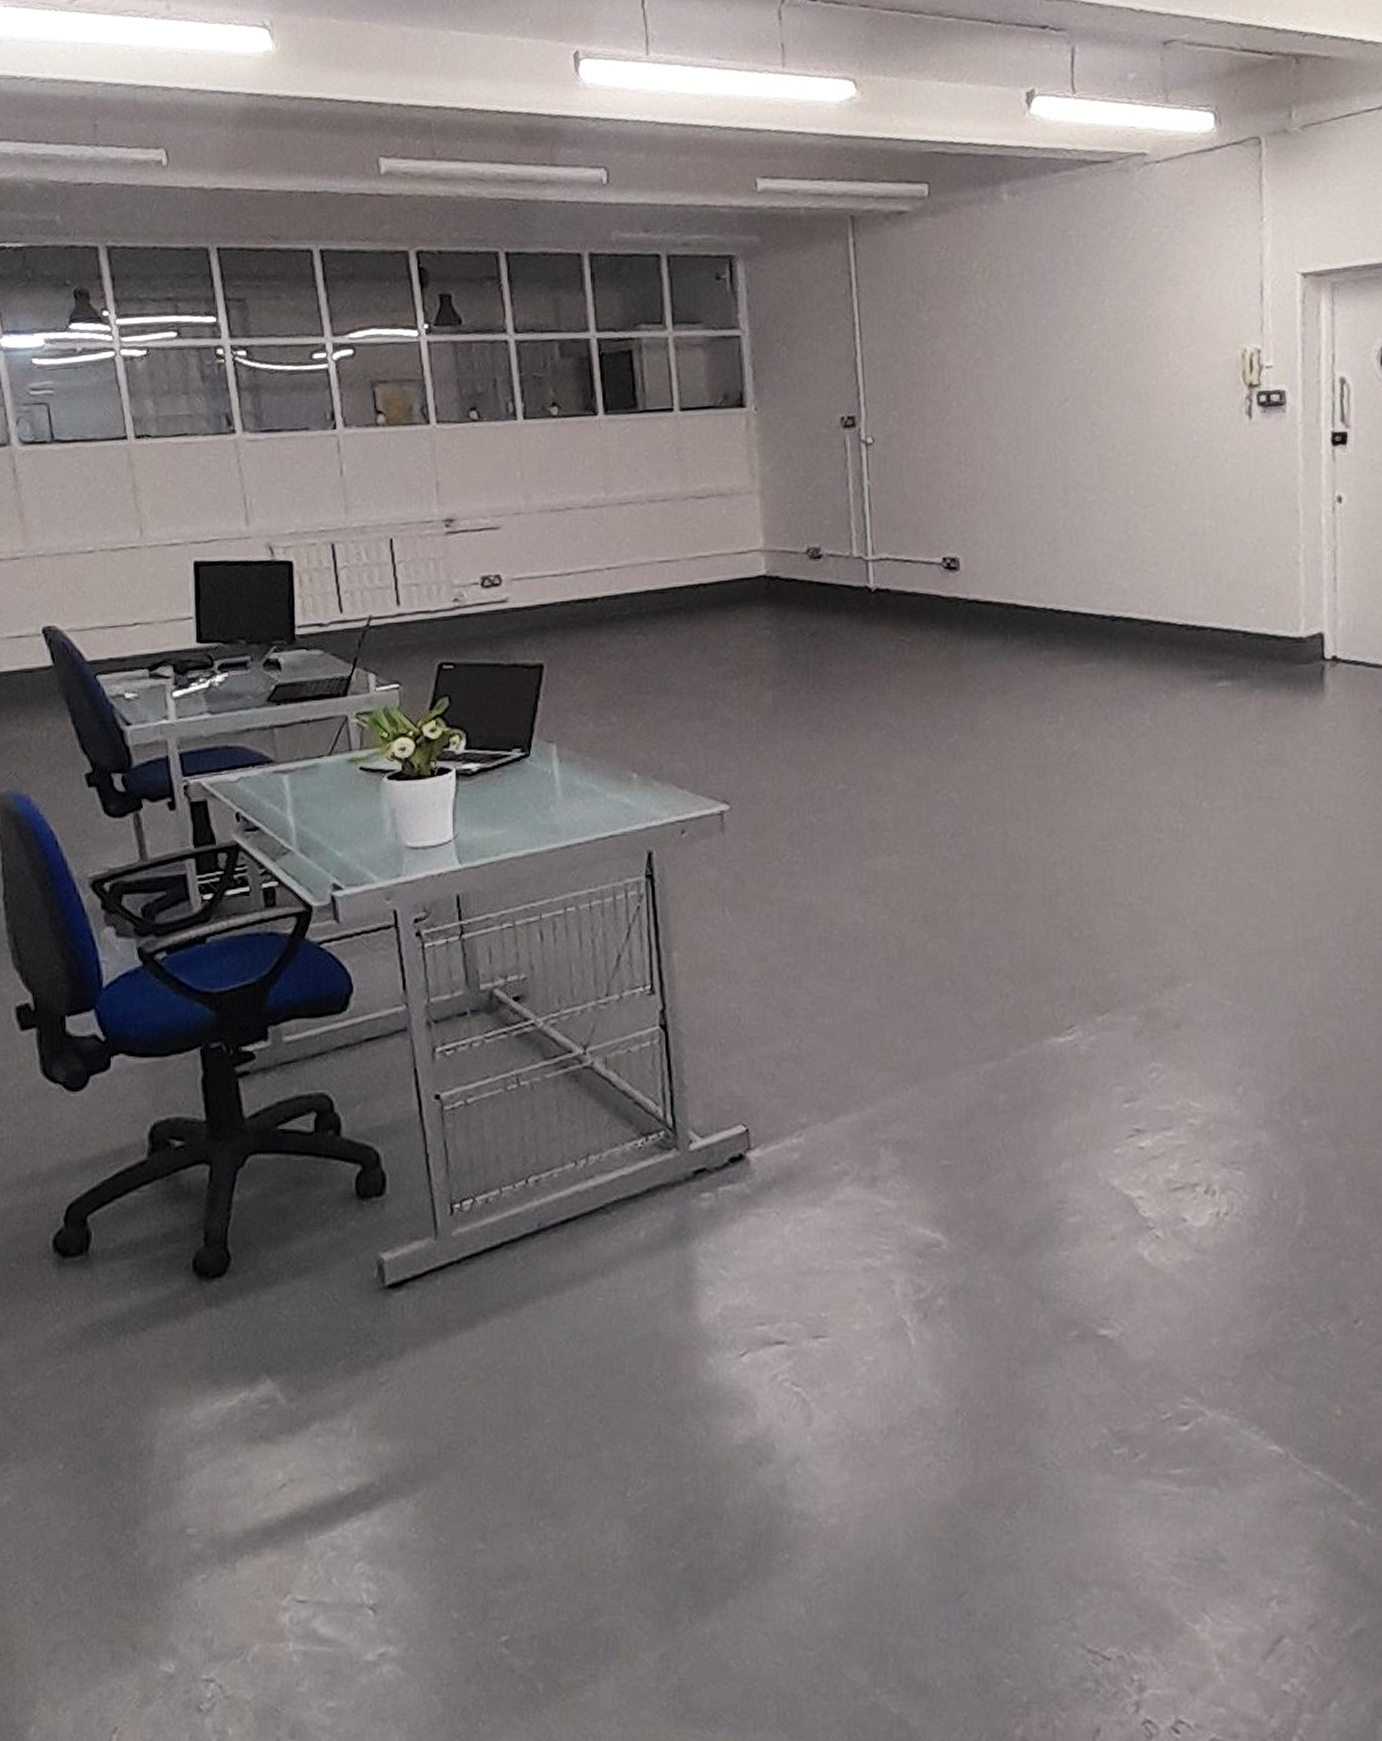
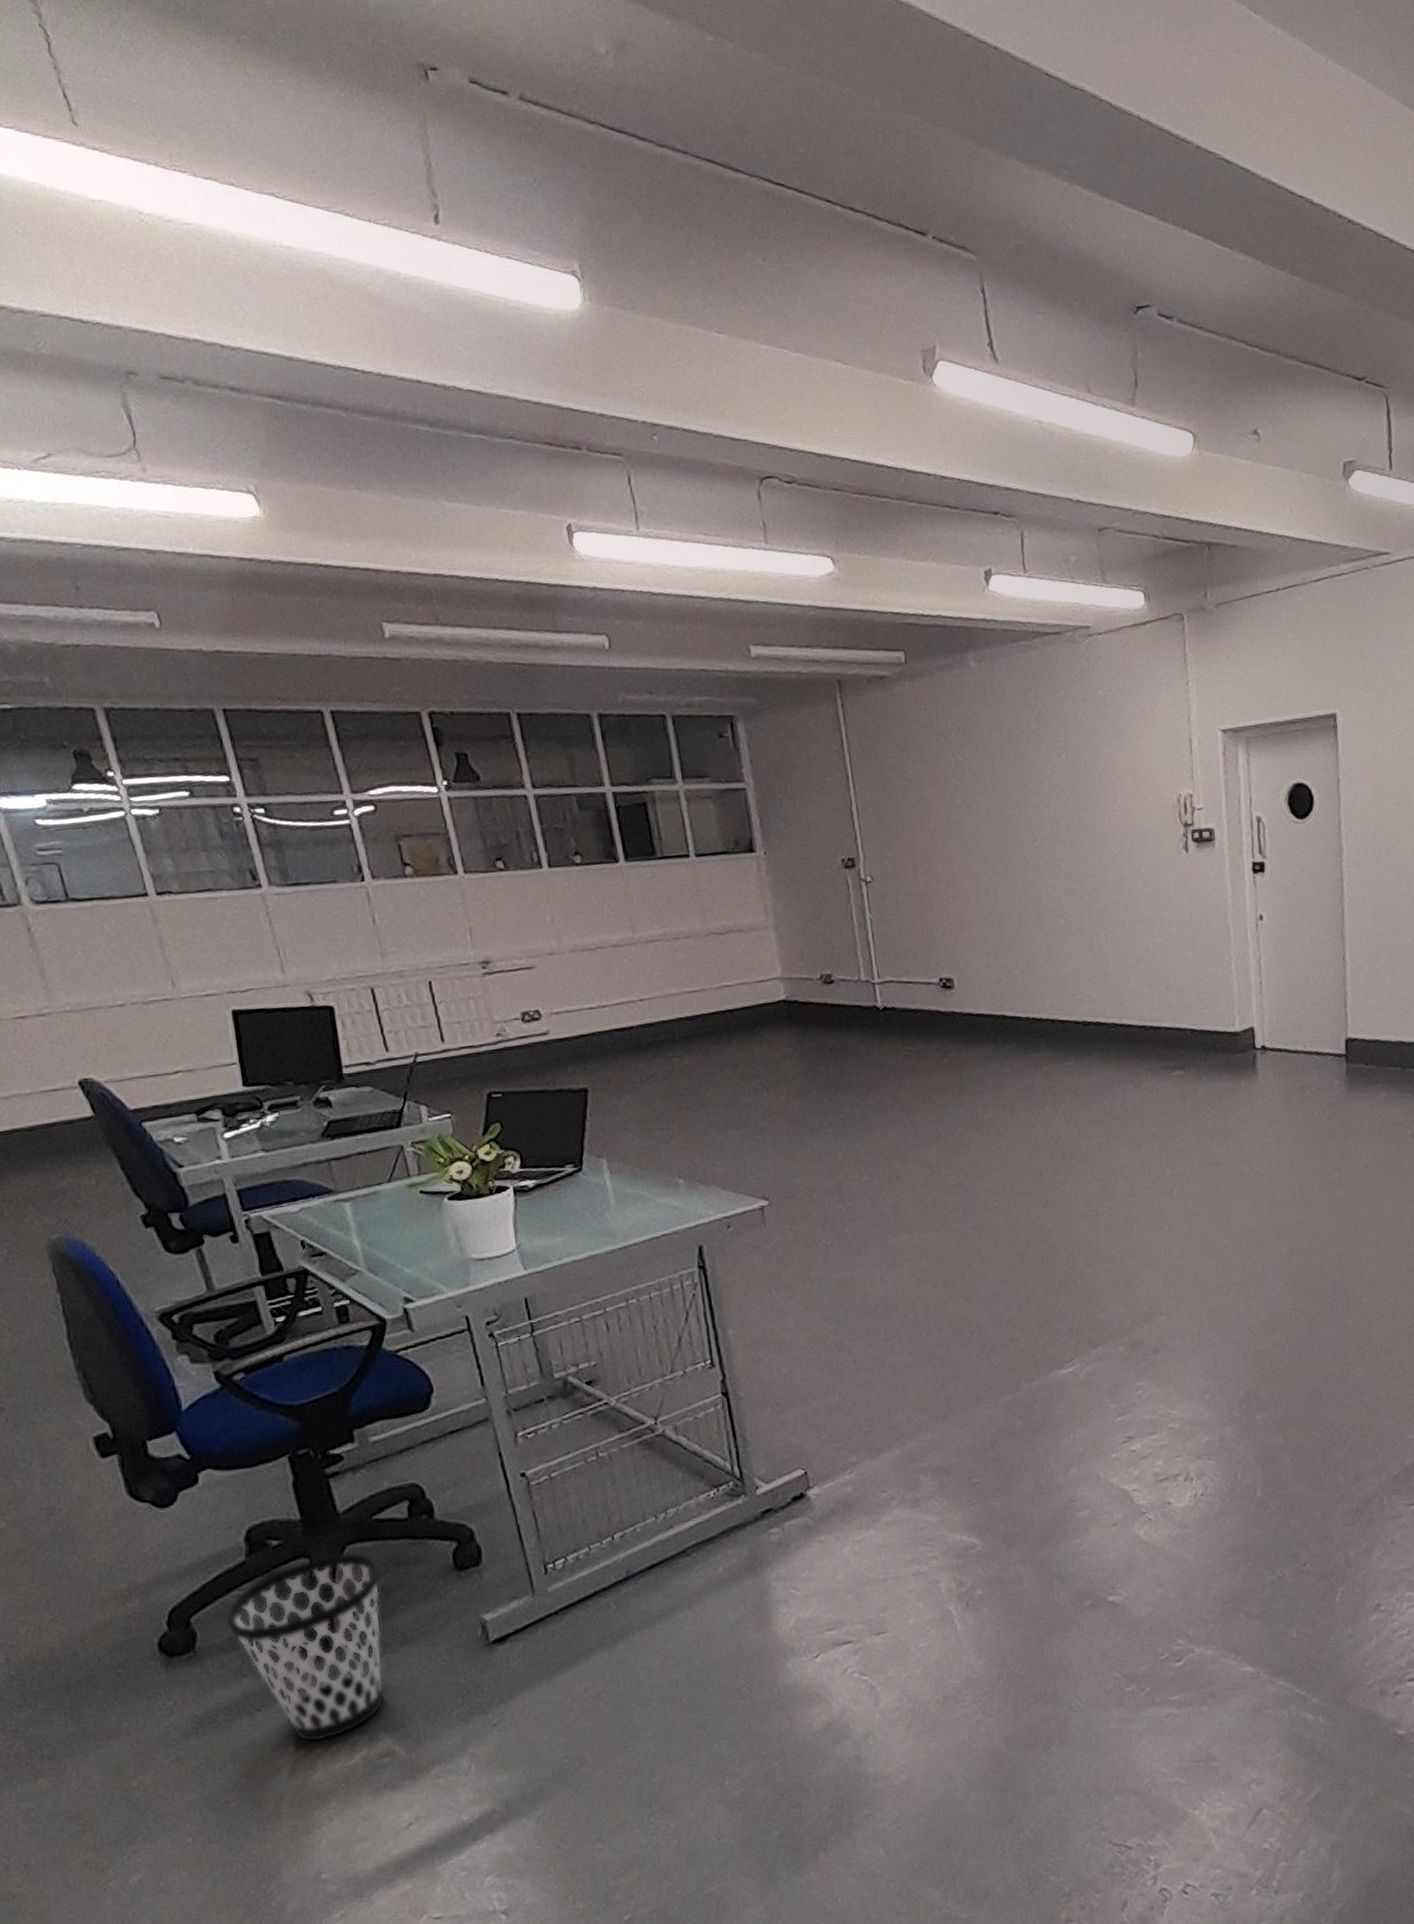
wastebasket: none [121,1164,279,1374] -> present [225,1552,385,1742]

